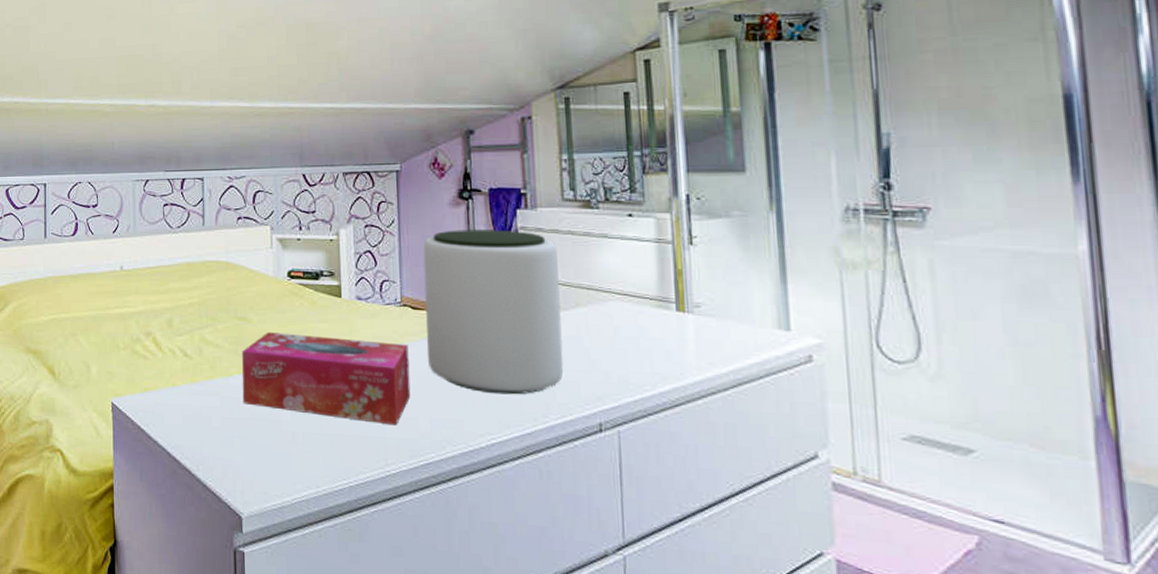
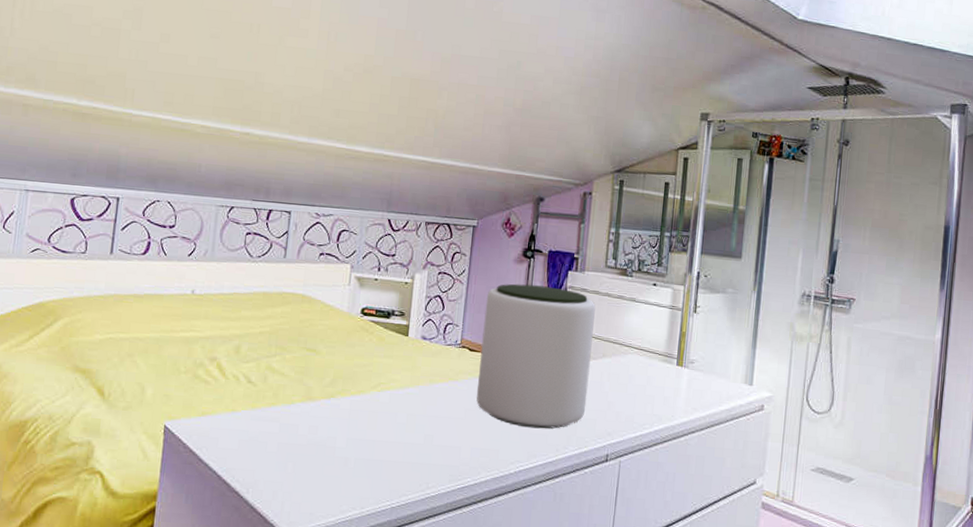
tissue box: present [242,332,411,426] -> none [301,364,462,453]

